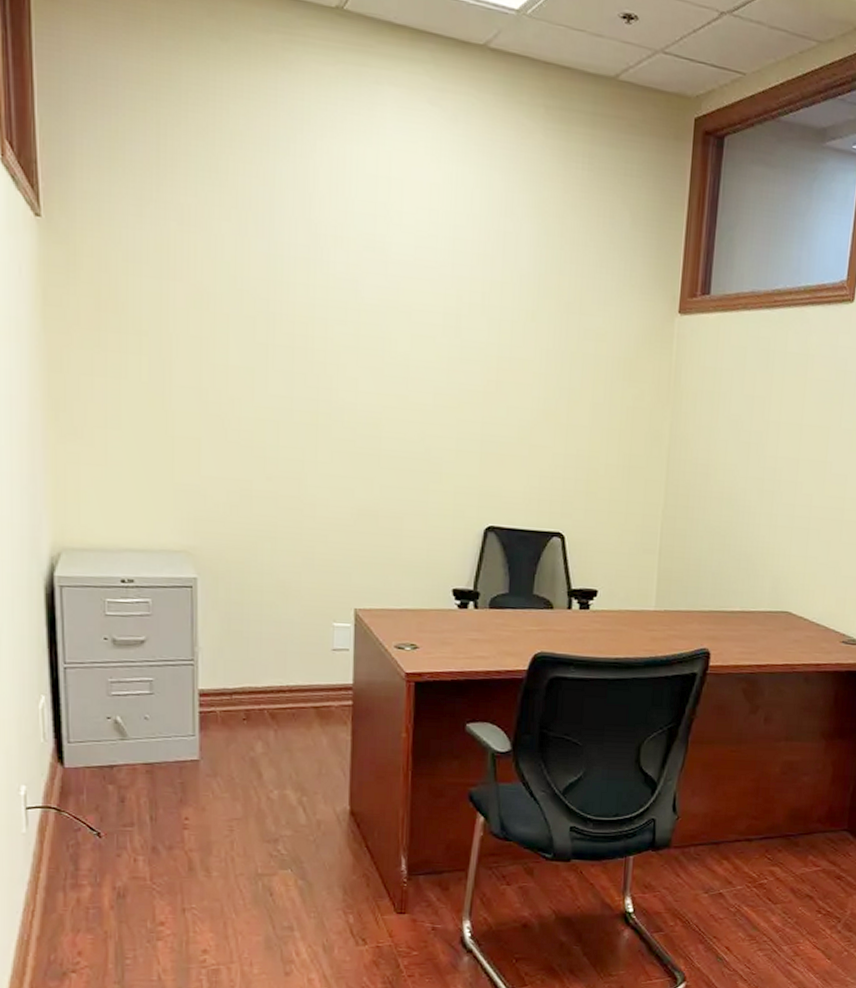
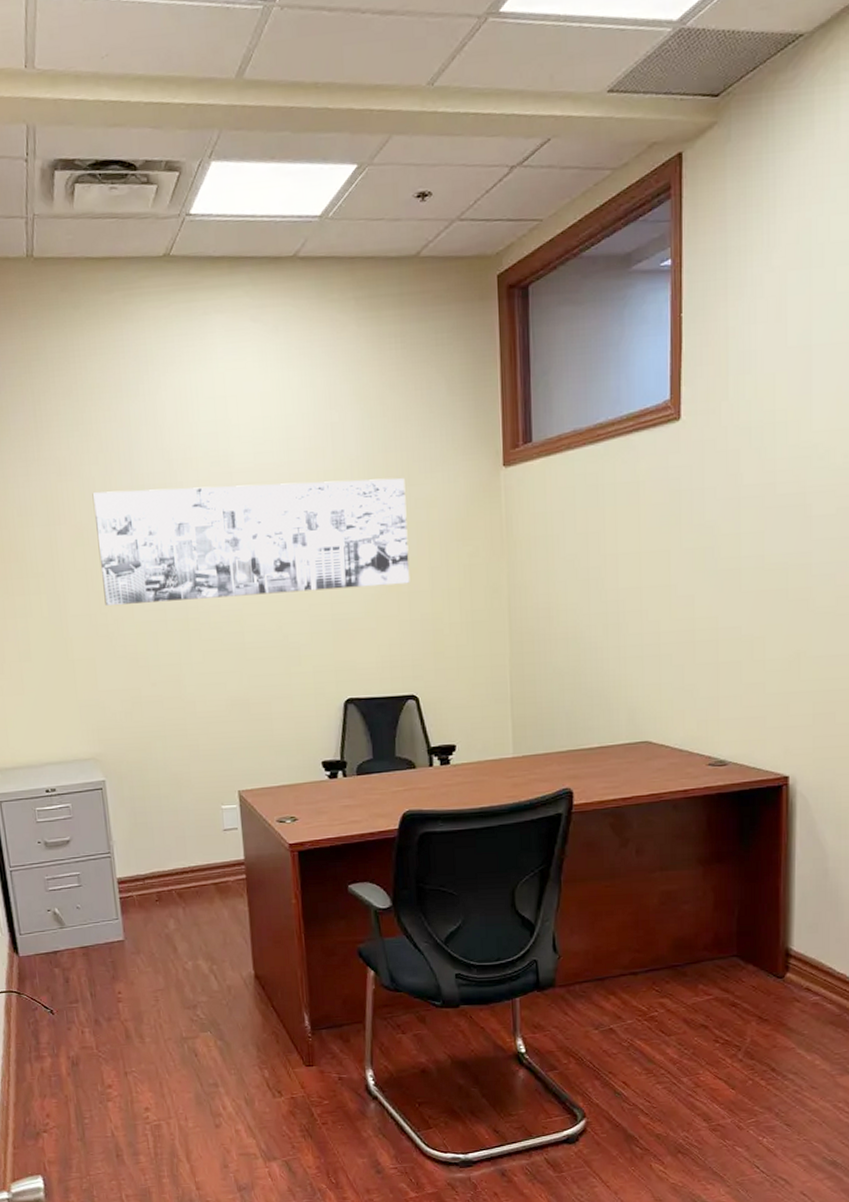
wall art: none [219,252,576,416] -> present [92,478,410,605]

